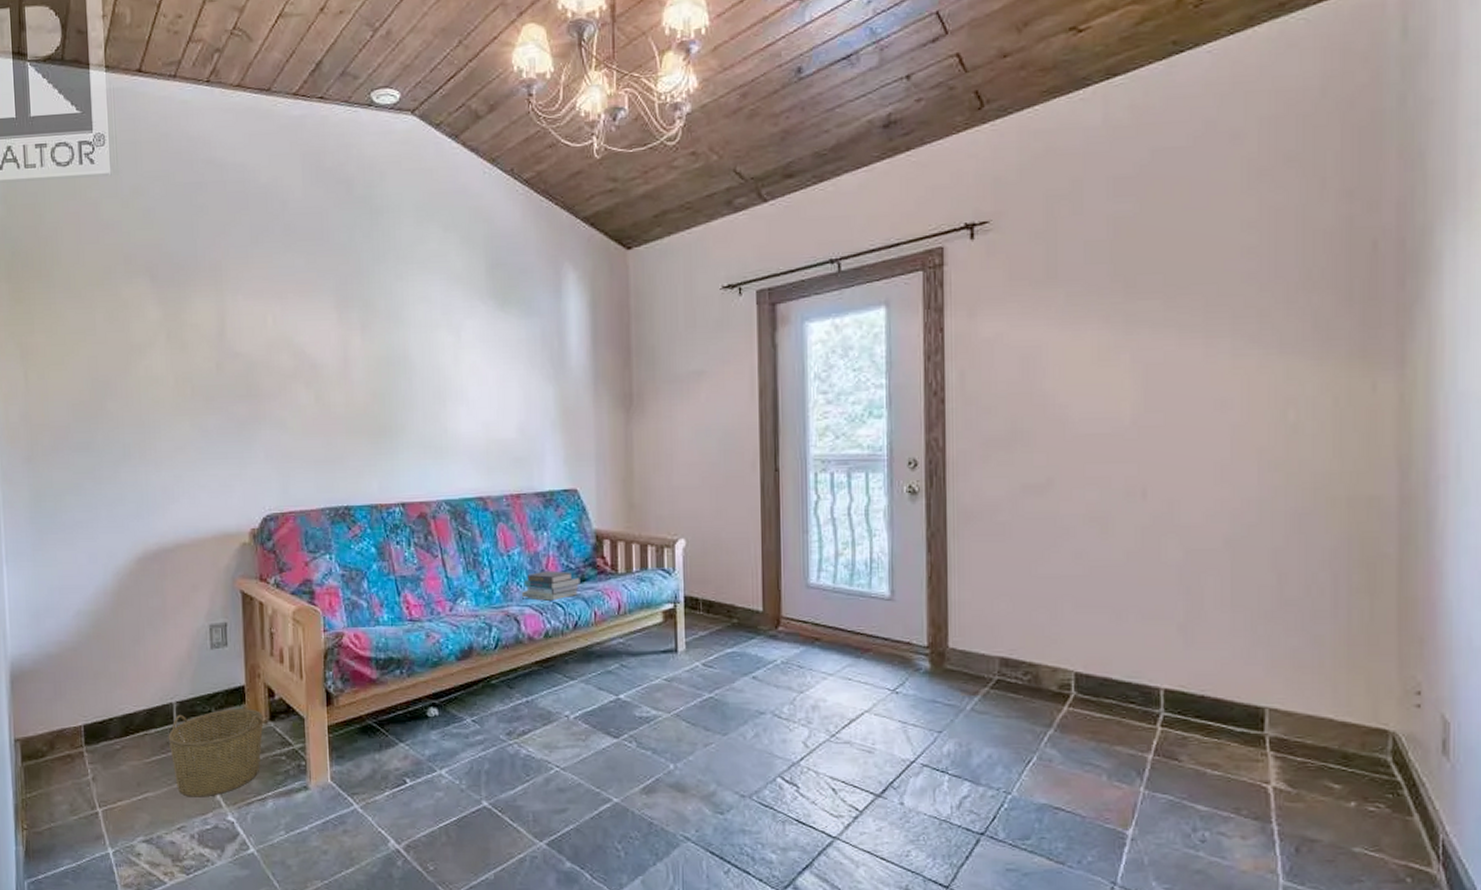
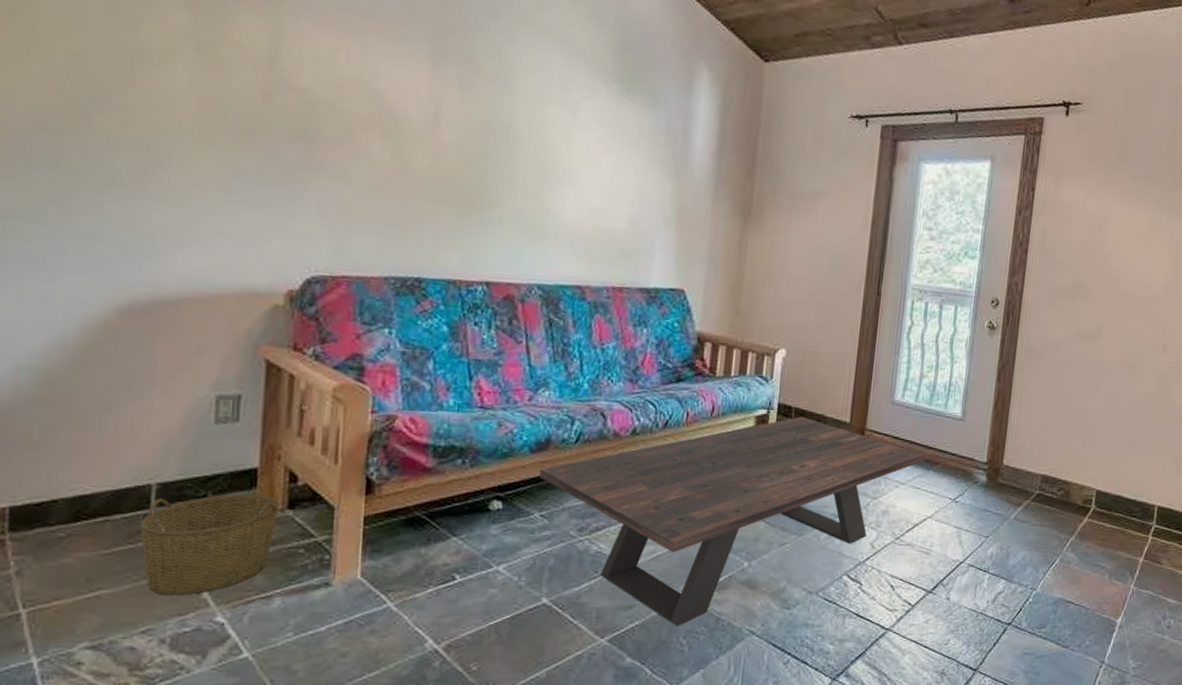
coffee table: none [466,608,853,831] -> present [539,416,925,626]
books: present [521,570,580,601] -> none [611,367,676,398]

